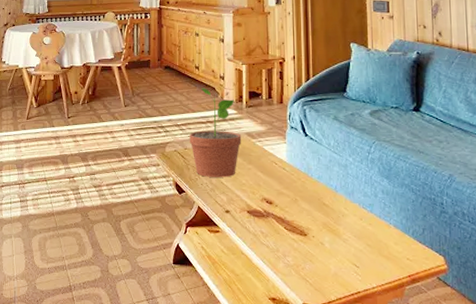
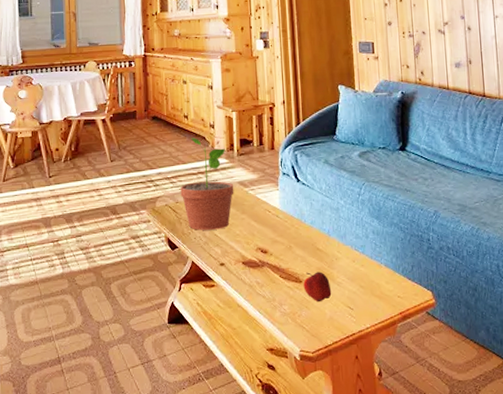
apple: none [308,226,337,257] -> present [303,271,332,303]

